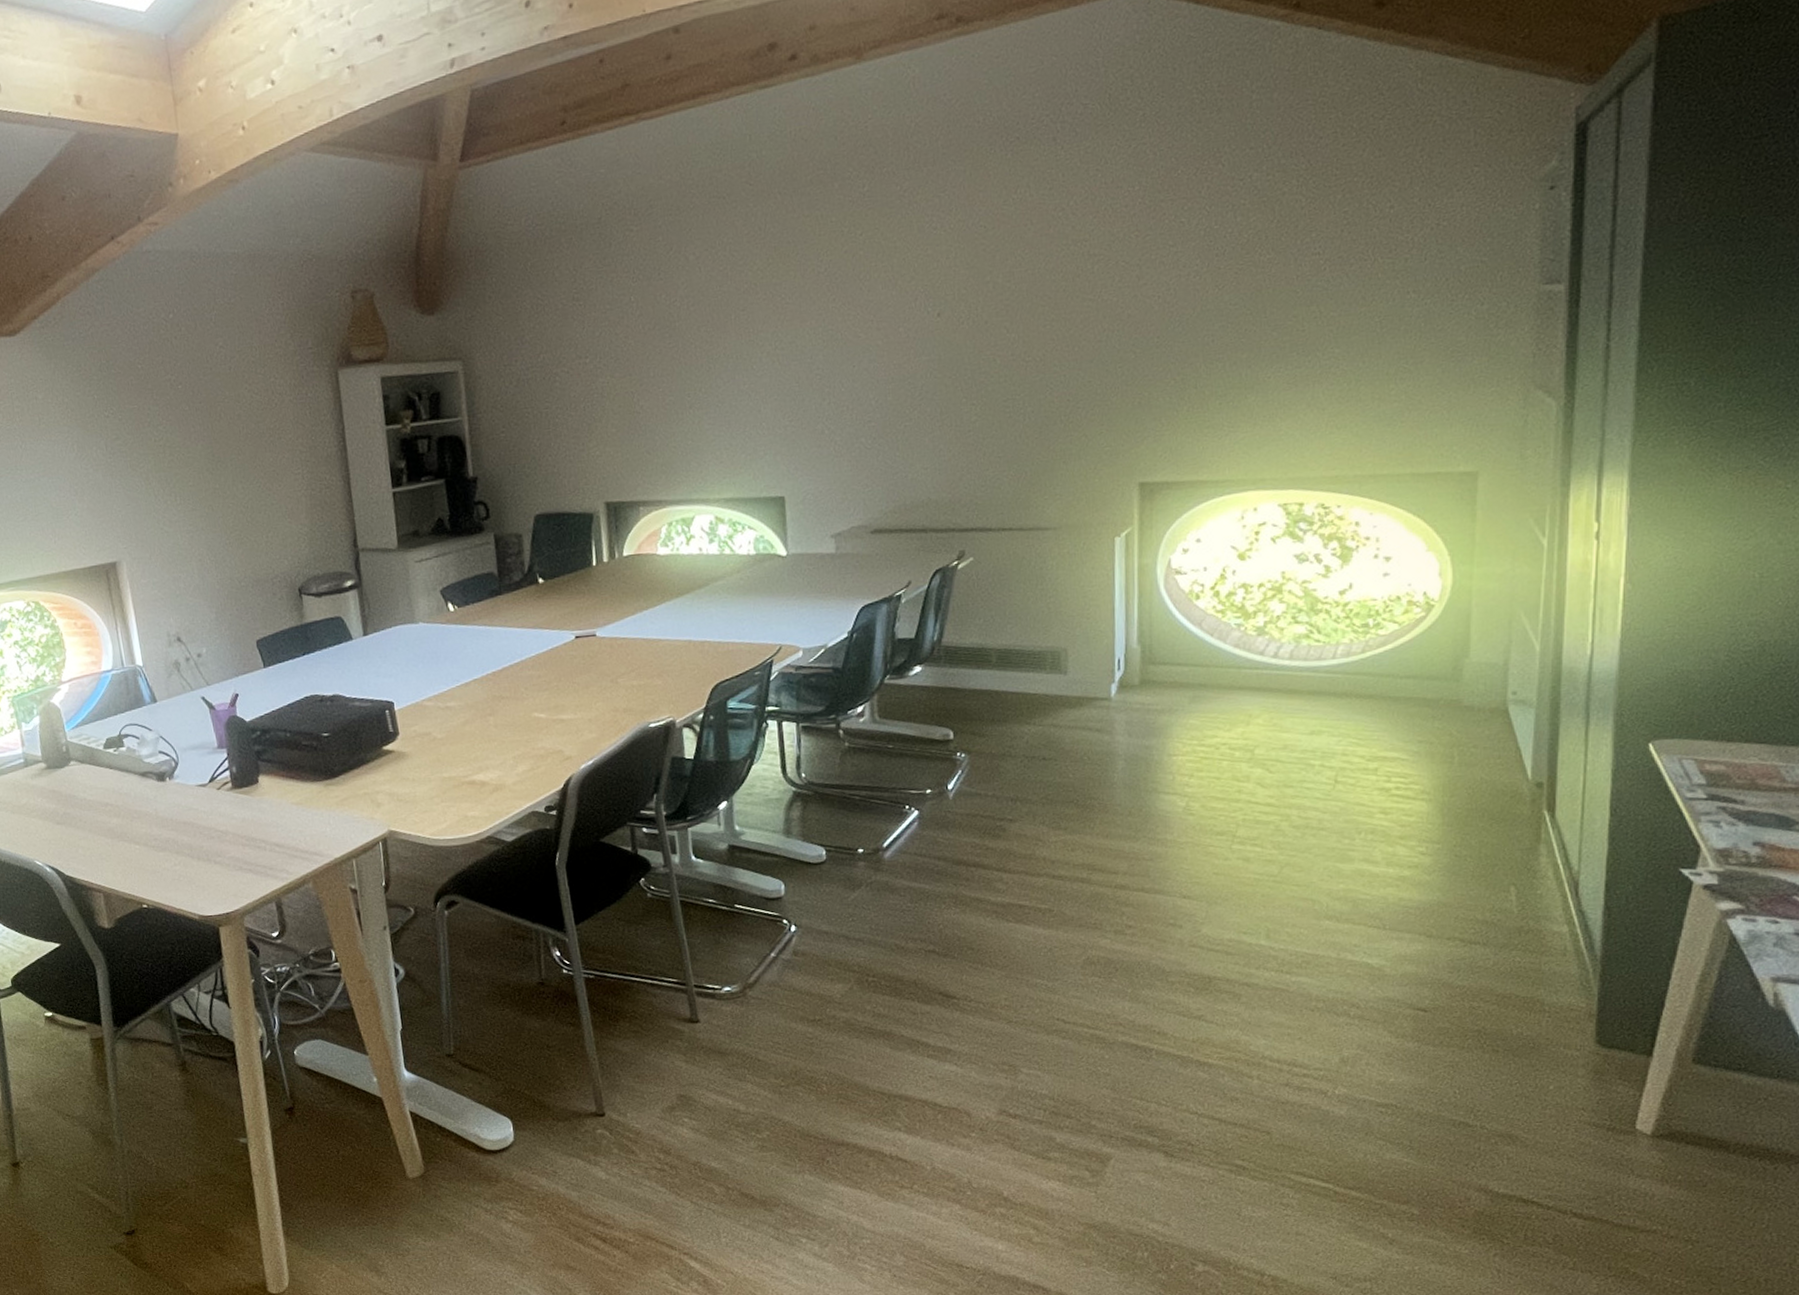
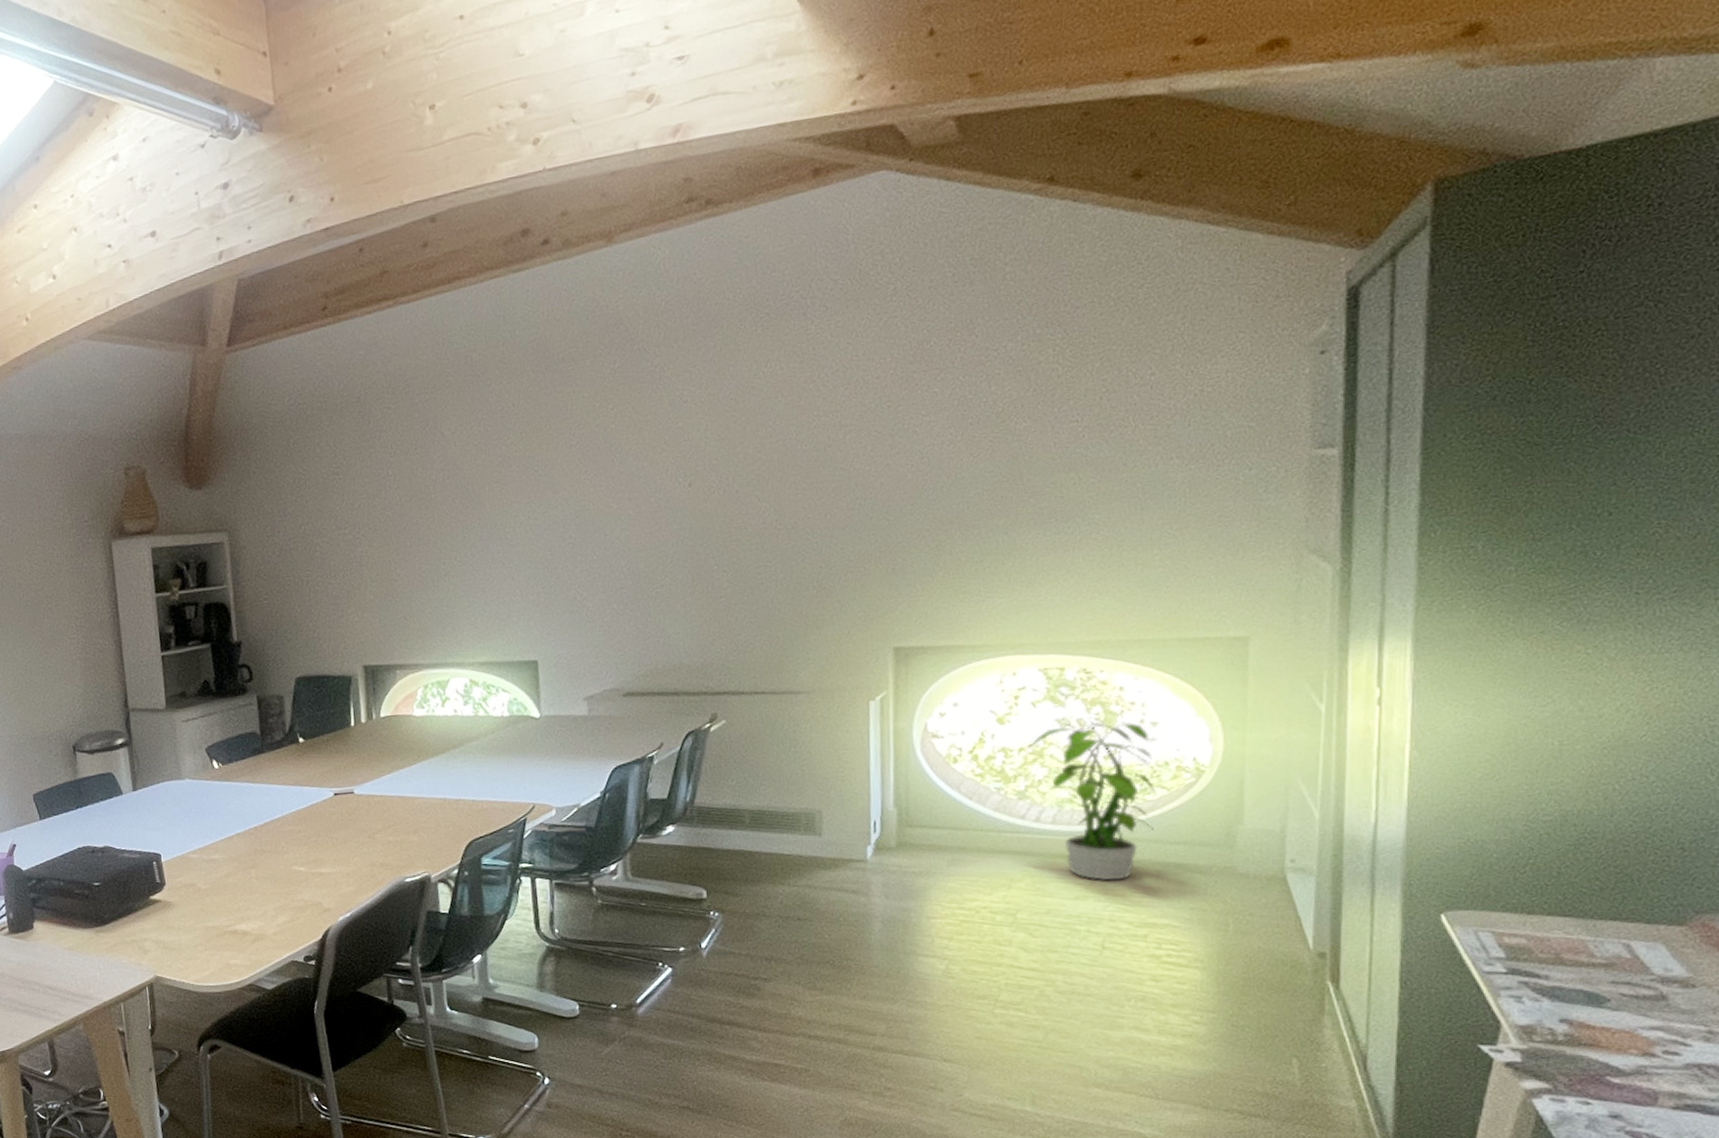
potted plant: none [1265,552,1388,716] -> present [1026,717,1156,881]

